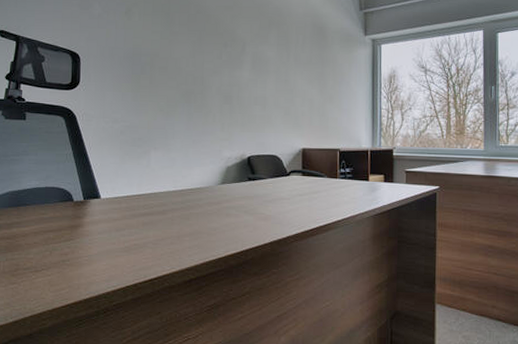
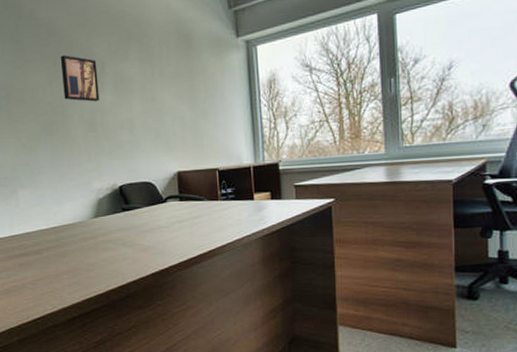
wall art: none [205,32,239,77] -> present [60,55,99,102]

